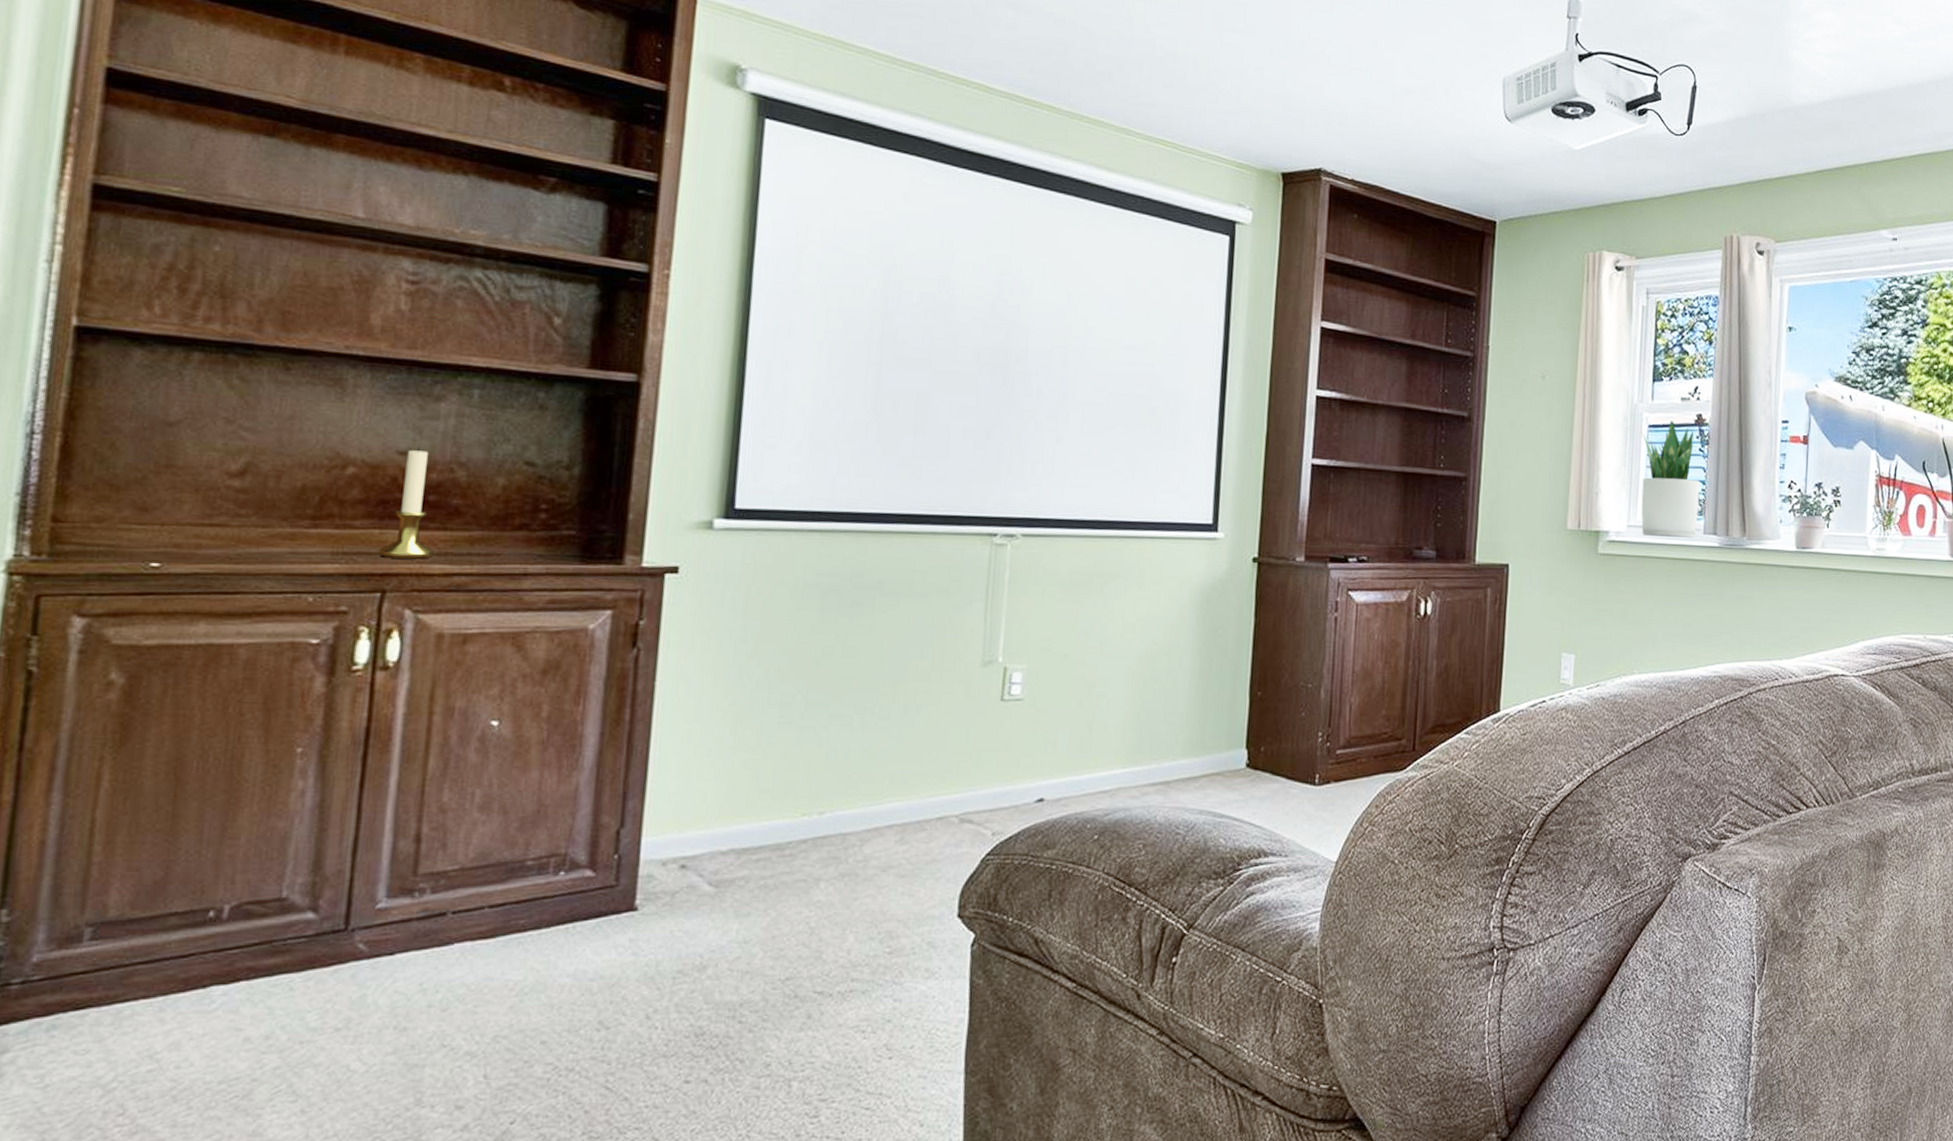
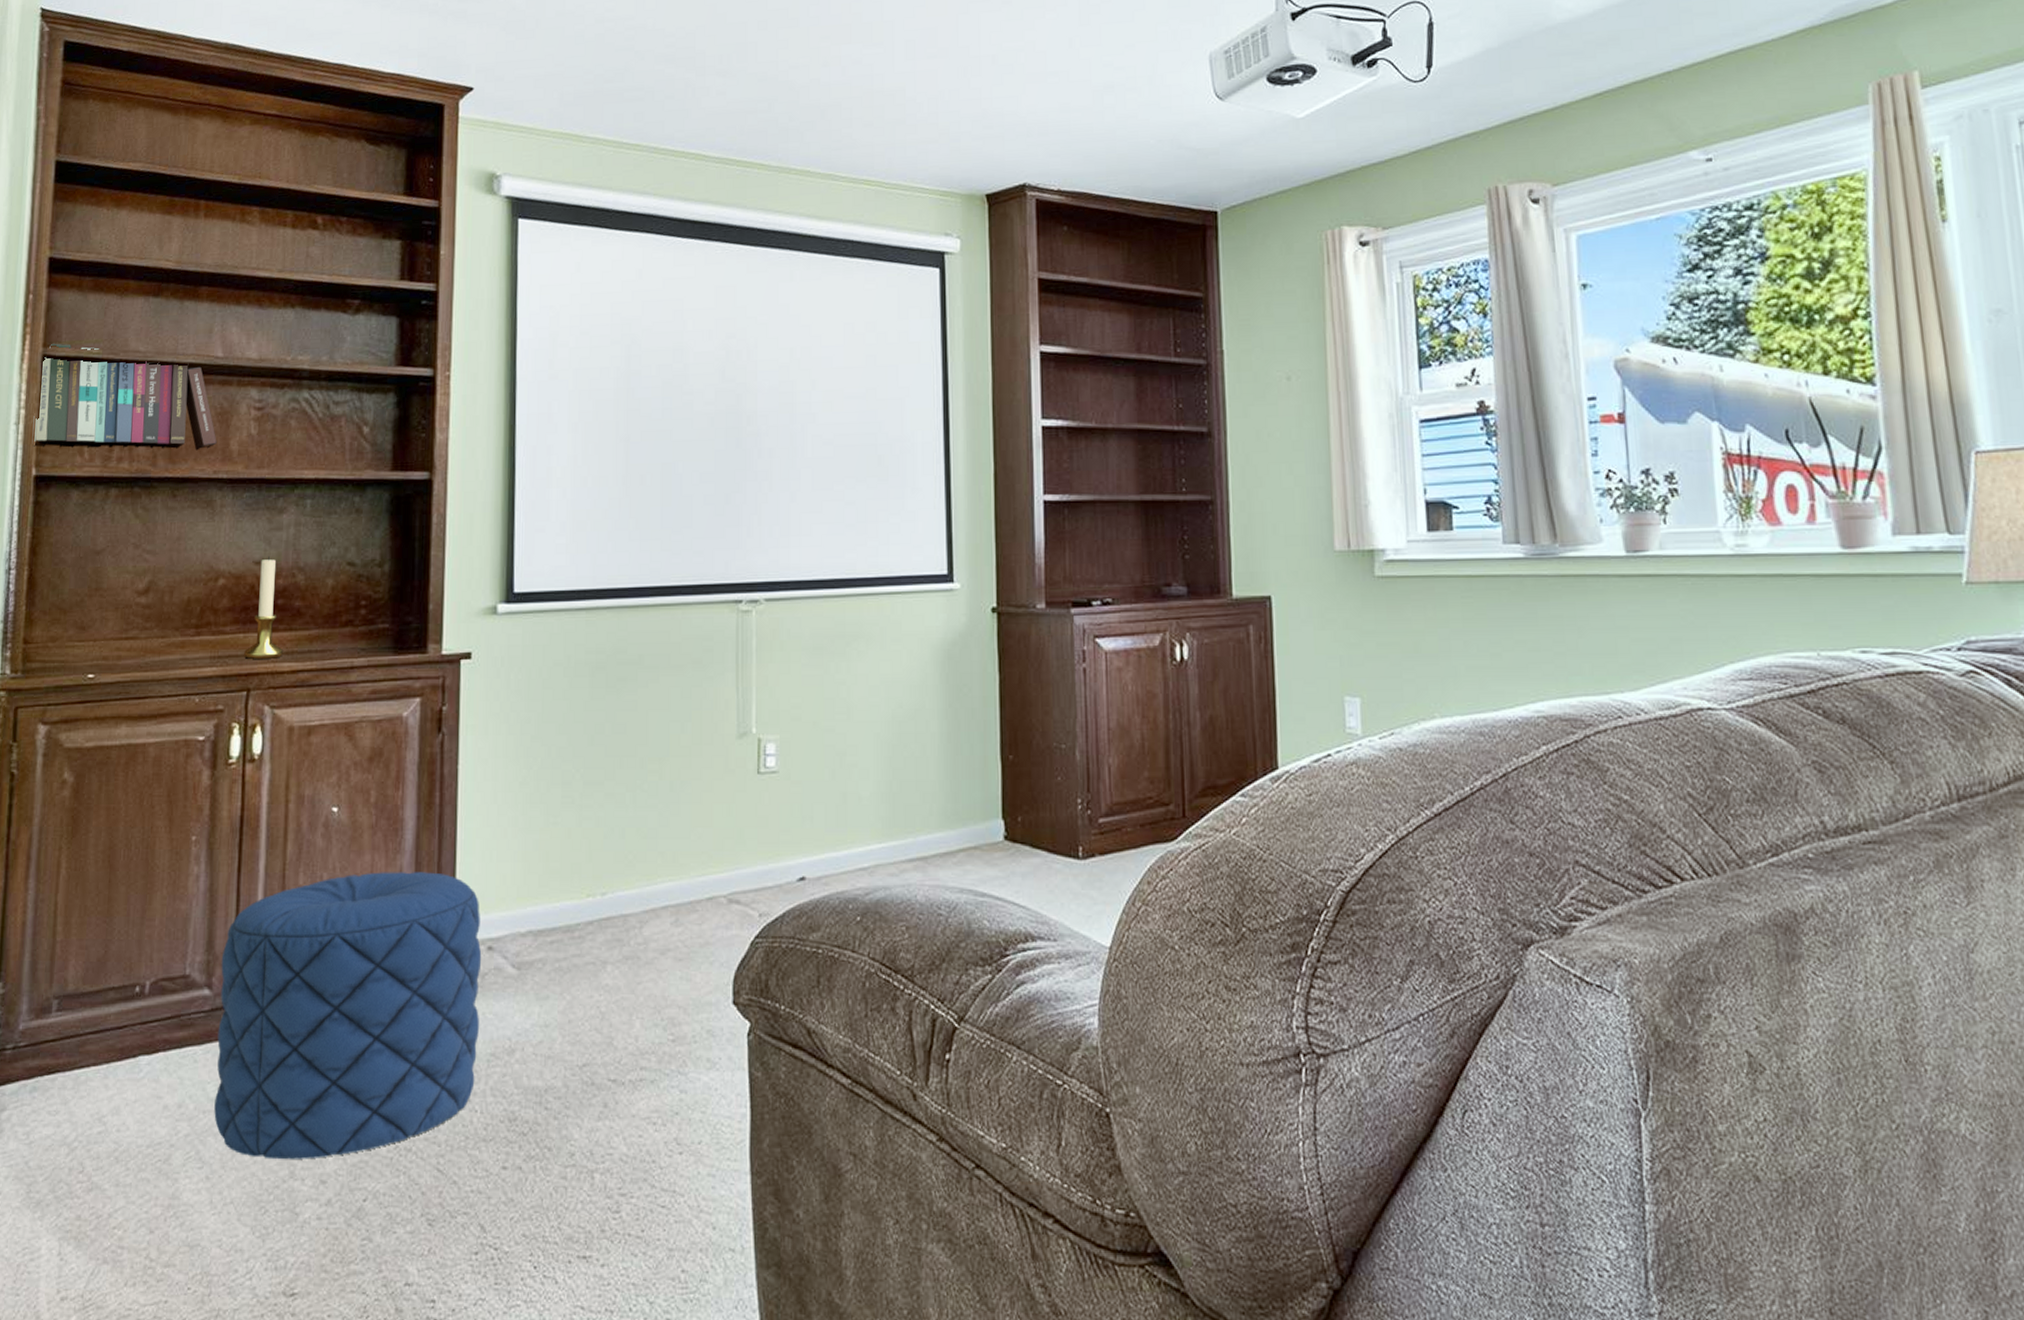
books: none [72,171,352,320] -> present [32,343,217,451]
pouf: none [315,789,674,1087] -> present [214,872,482,1159]
planter: present [1641,421,1700,538] -> none [1411,412,1494,551]

